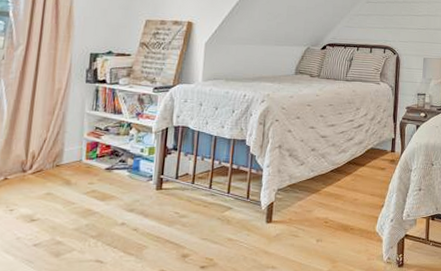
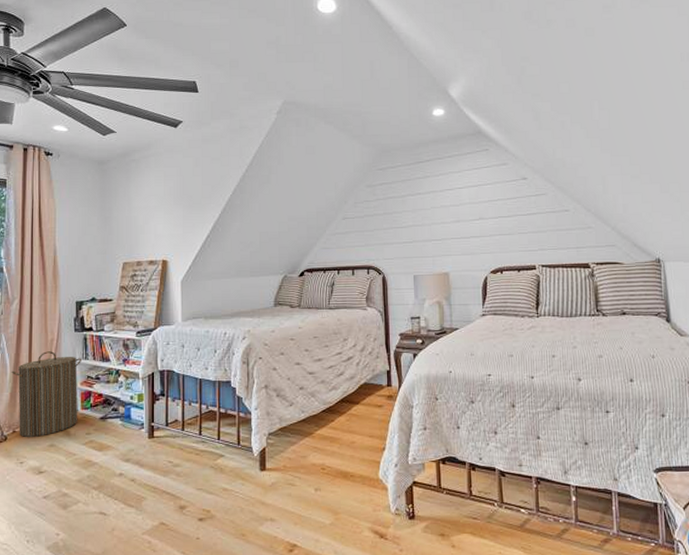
laundry hamper: none [8,100,91,186] -> present [11,351,81,438]

